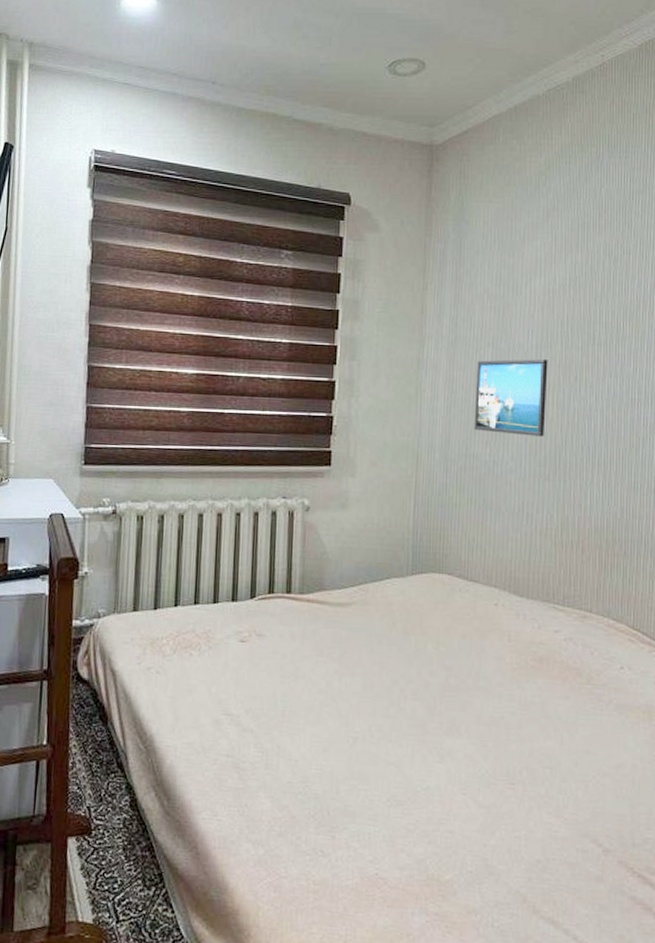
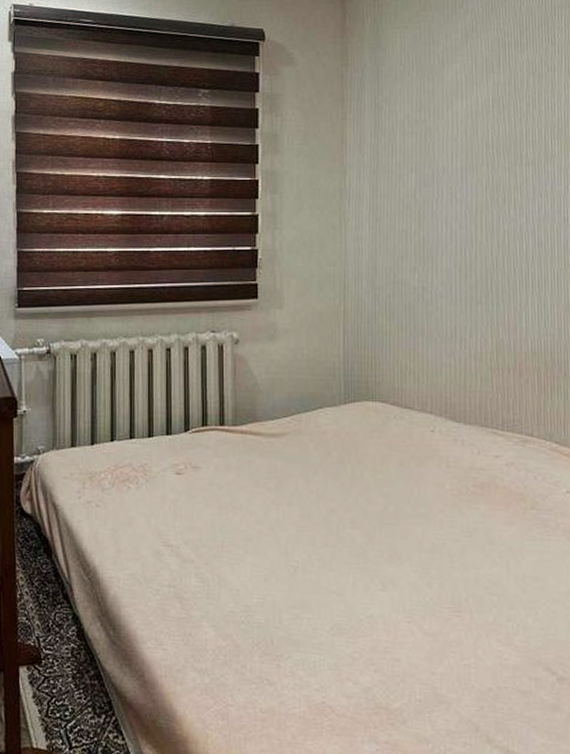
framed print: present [473,358,548,437] -> none [400,181,475,260]

